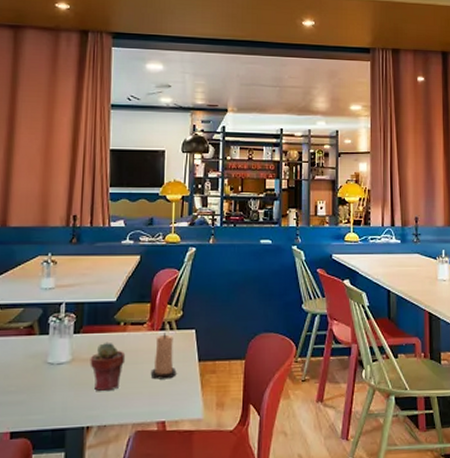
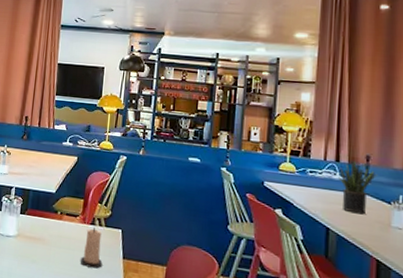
potted succulent: present [90,342,126,392] -> none [31,225,60,268]
potted plant: none [394,224,425,273] -> present [338,161,378,215]

